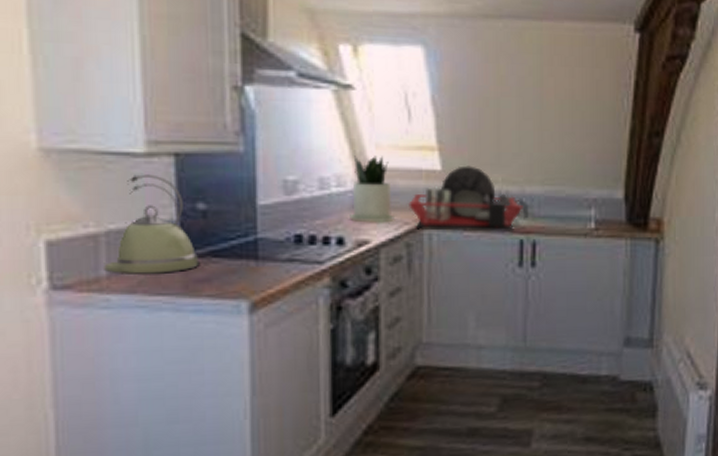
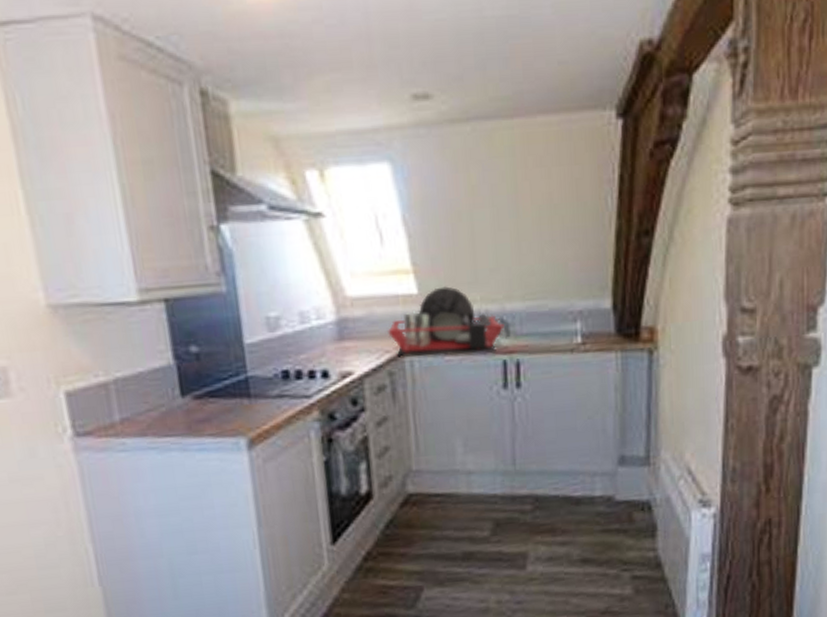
kettle: present [102,174,200,276] -> none [115,321,199,420]
planter: present [349,156,394,223] -> none [331,284,375,354]

